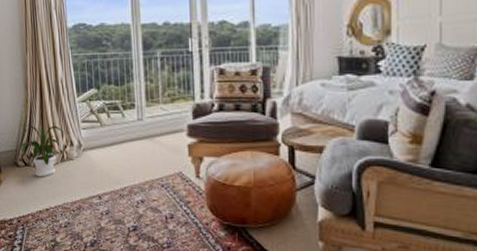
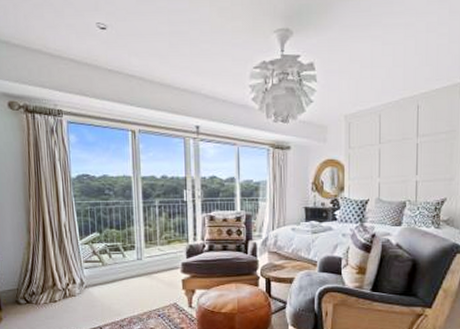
house plant: present [19,125,64,178] -> none [20,265,67,313]

